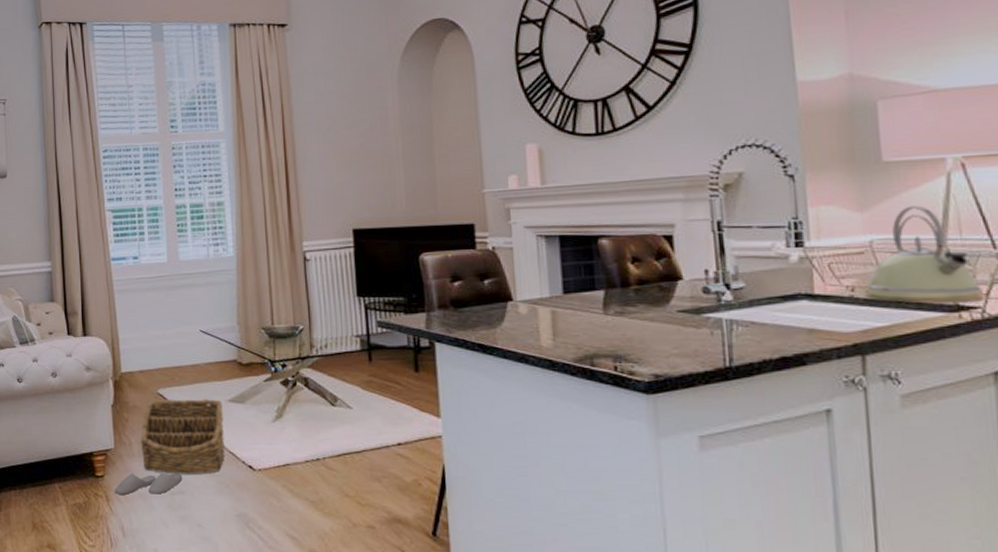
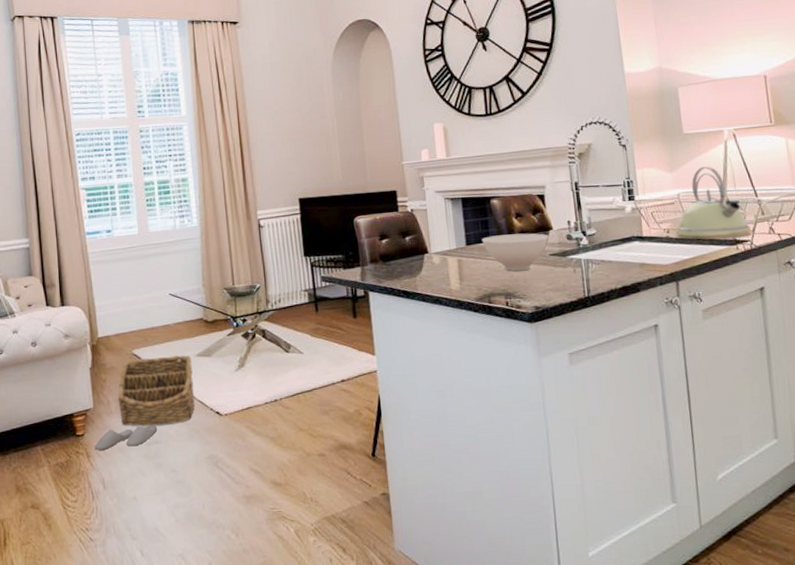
bowl: none [583,282,677,329] -> present [481,233,549,271]

